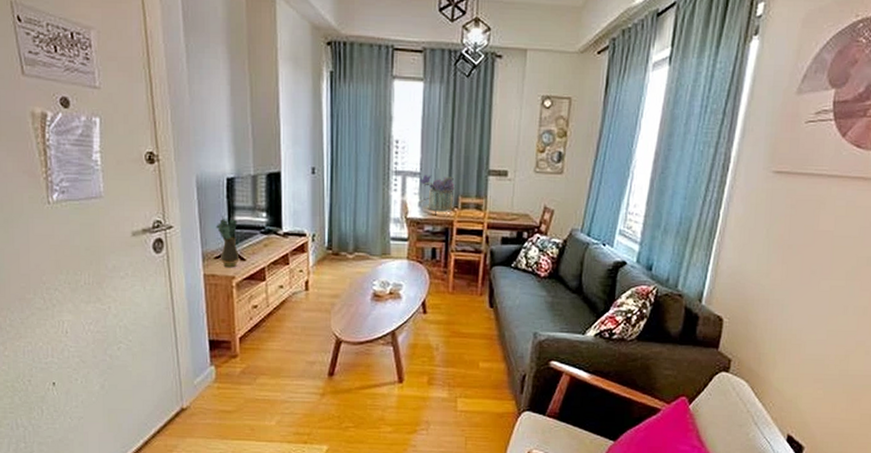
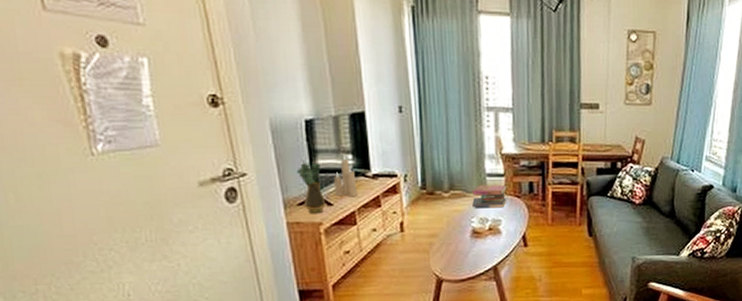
candle: none [247,212,269,254] -> present [334,154,358,197]
books: none [375,248,409,273] -> present [472,184,507,209]
flower bouquet: present [419,175,455,215] -> none [512,110,548,149]

